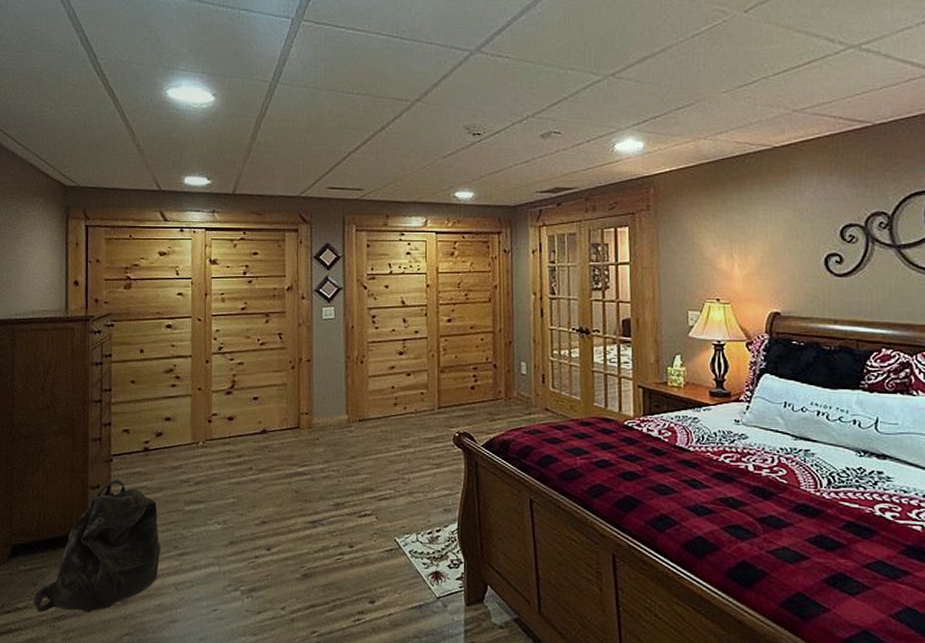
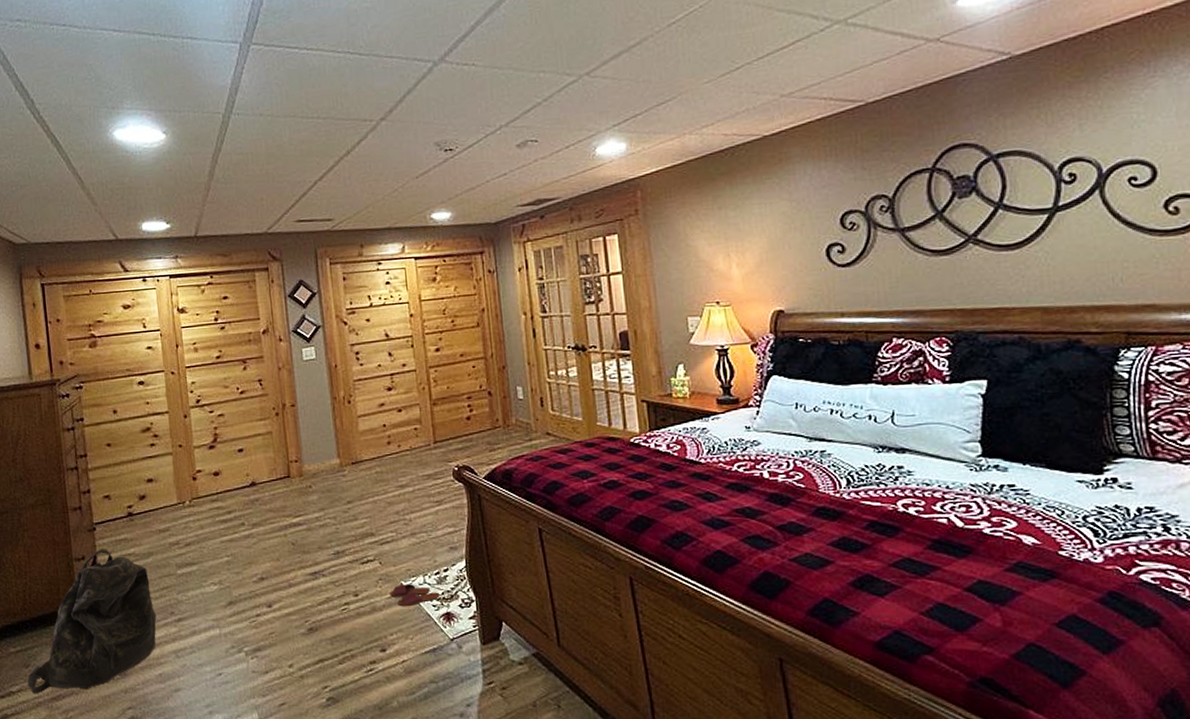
slippers: none [383,540,430,562] -> present [390,584,440,606]

